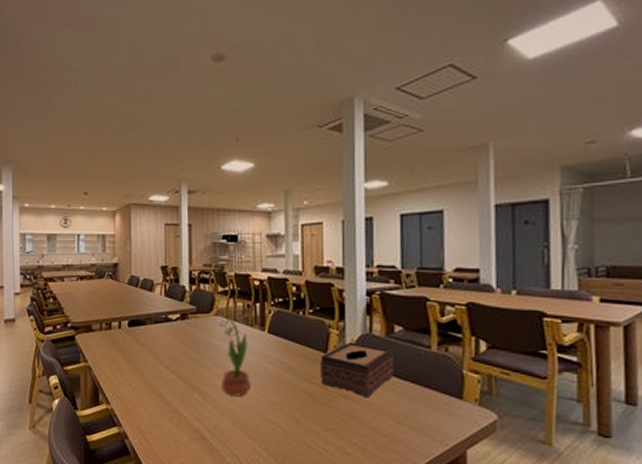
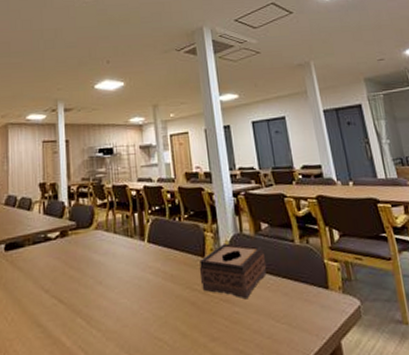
potted flower: present [219,318,251,396] -> none [99,231,135,316]

